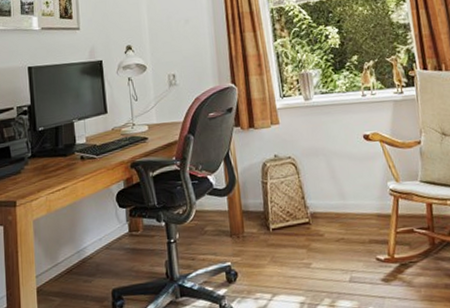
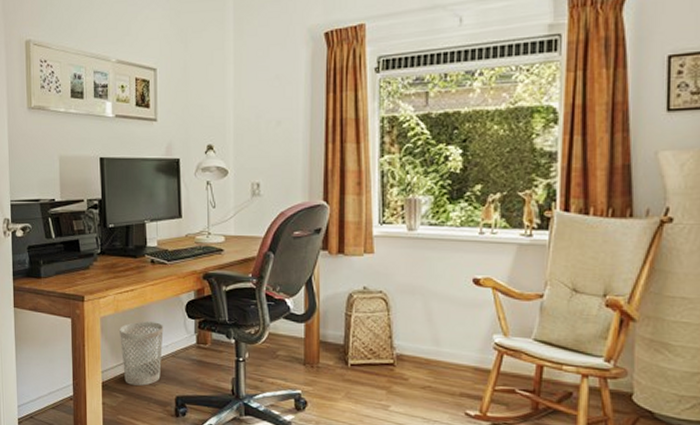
wastebasket: none [53,216,97,286] -> present [120,321,164,386]

